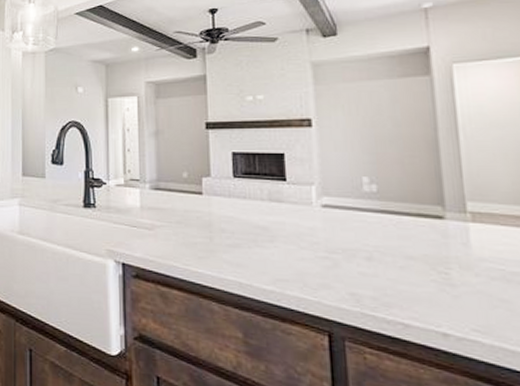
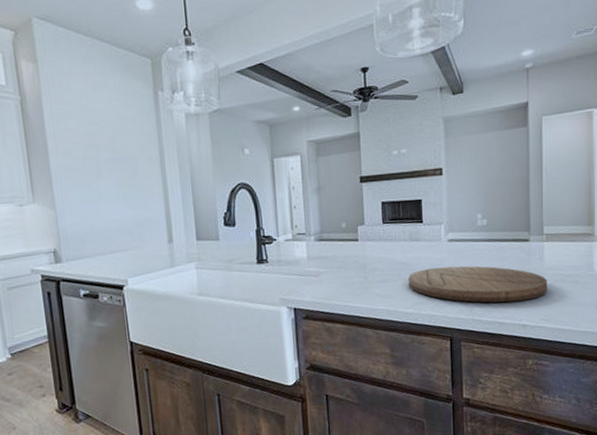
cutting board: none [267,238,481,300] -> present [408,266,548,303]

